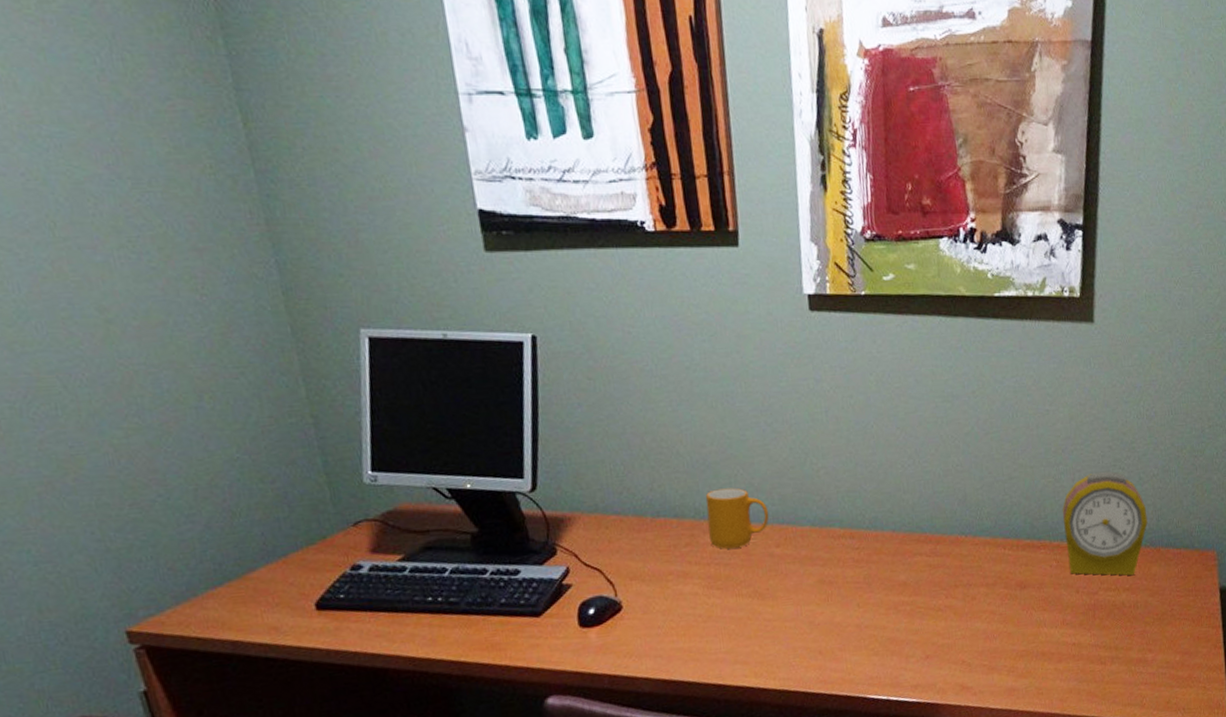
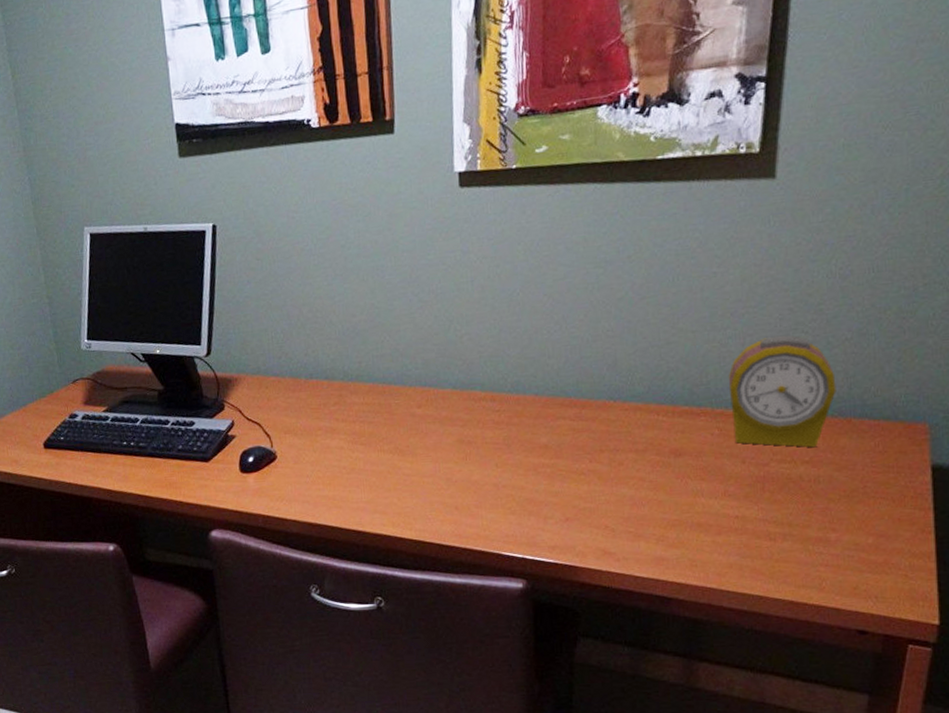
mug: present [705,488,770,549] -> none [354,353,413,409]

